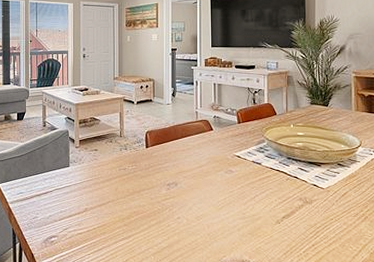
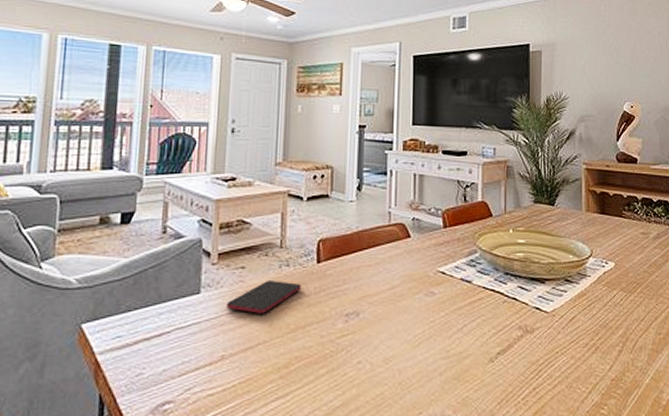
smartphone: none [87,159,136,182] -> present [226,281,301,314]

